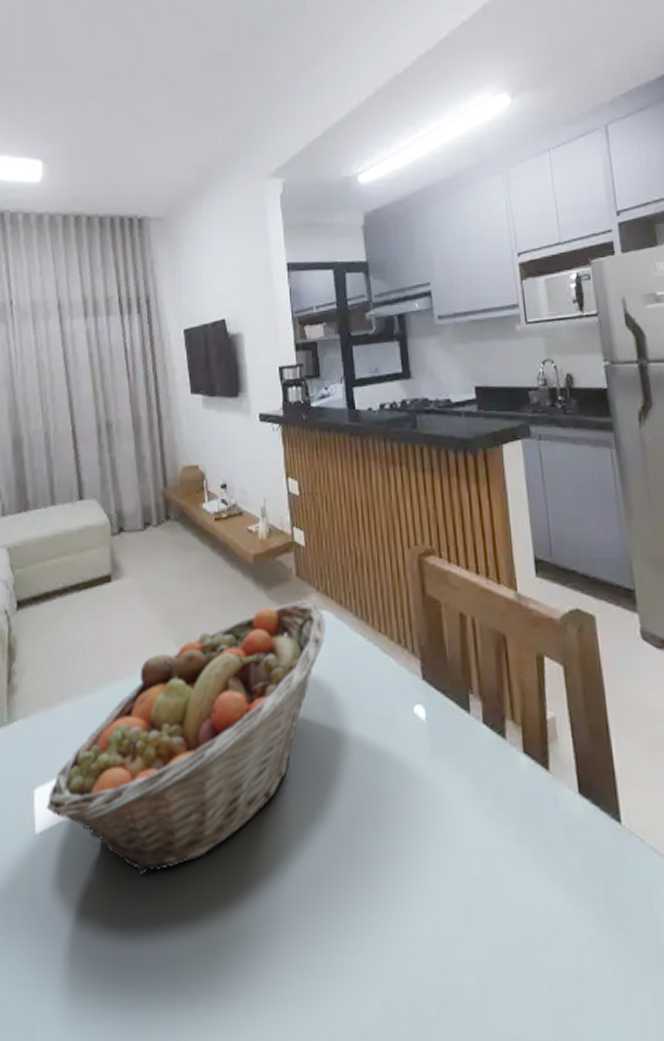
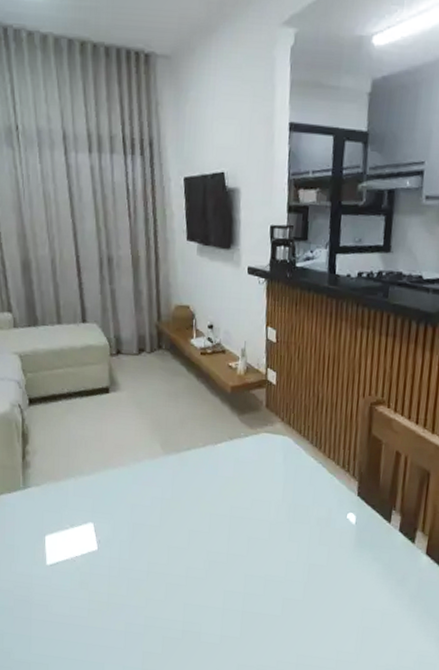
fruit basket: present [46,601,326,876] -> none [55,427,286,600]

